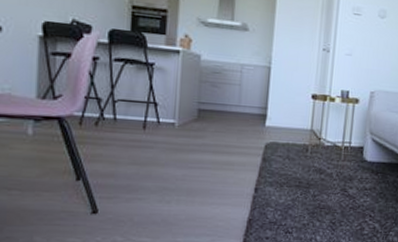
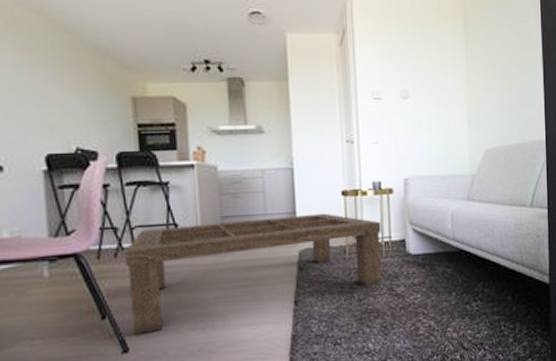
coffee table: none [104,104,344,200] -> present [124,213,382,336]

